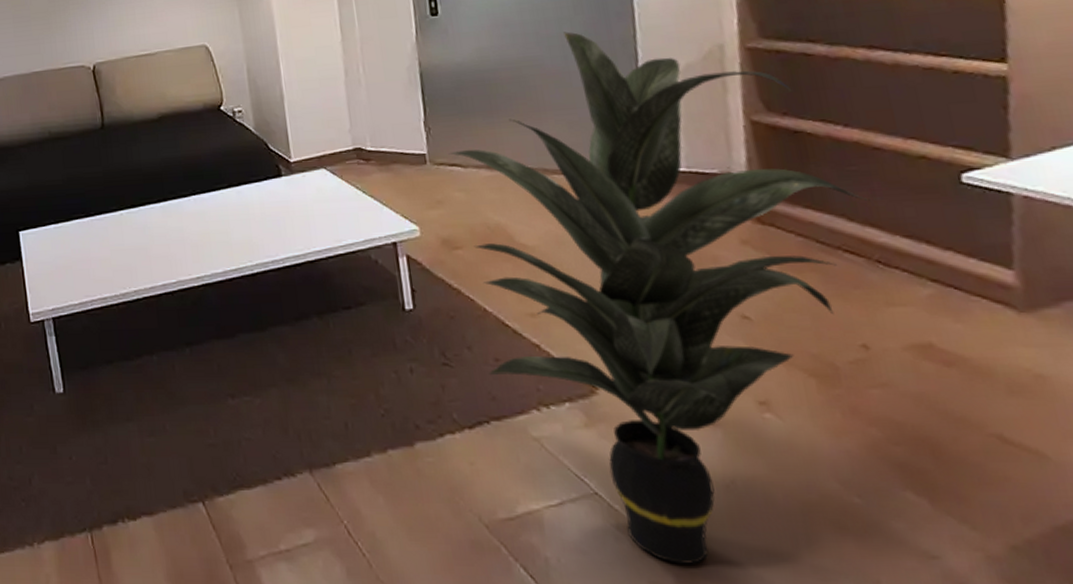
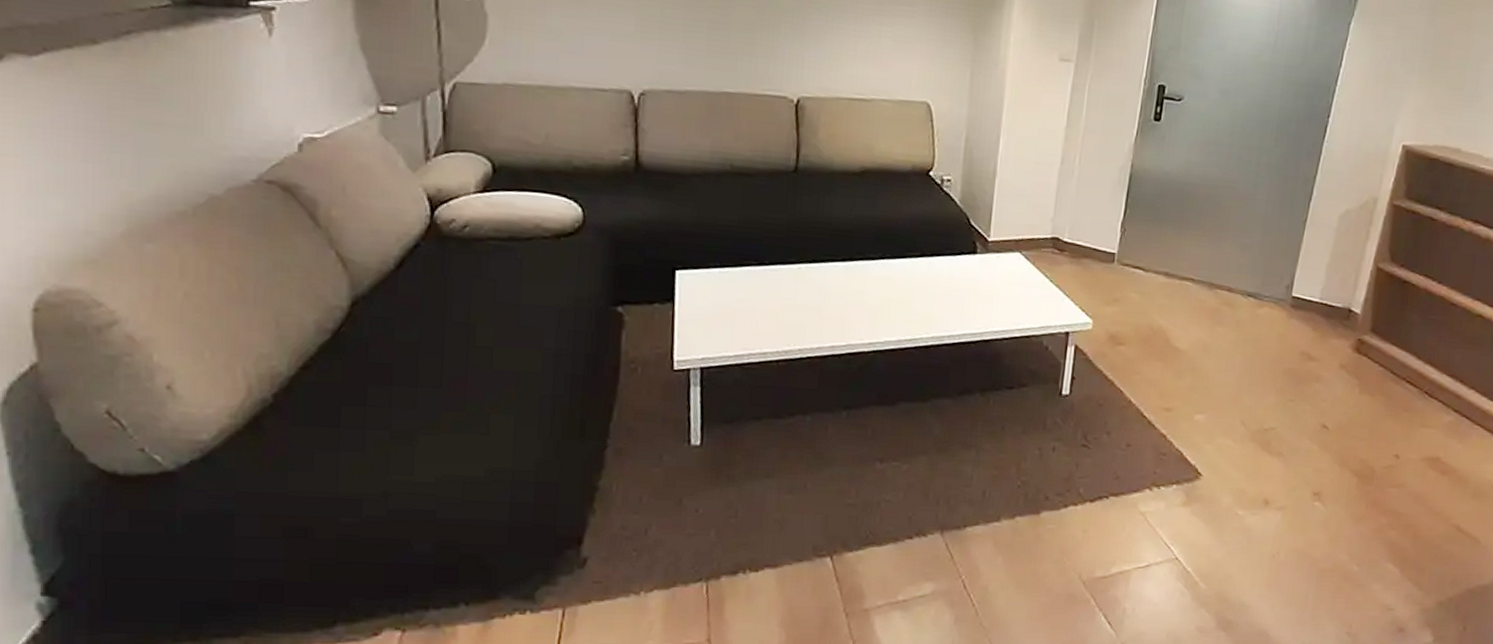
indoor plant: present [448,31,870,564] -> none [1118,161,1436,613]

